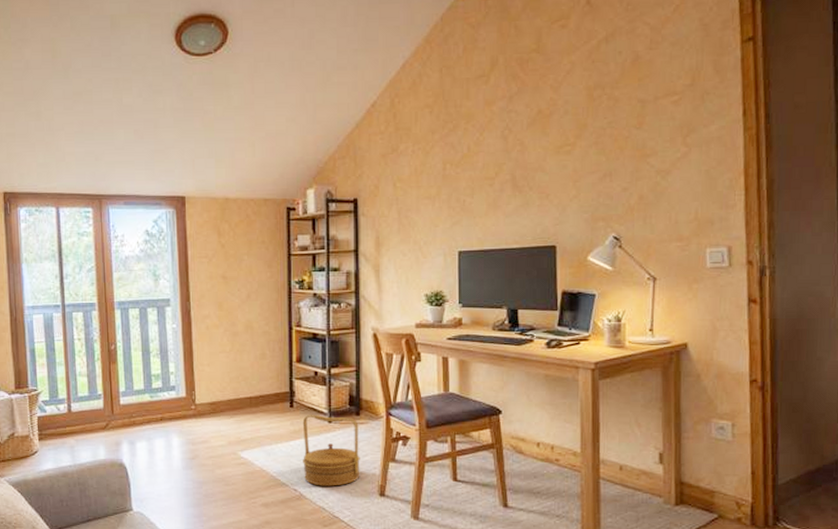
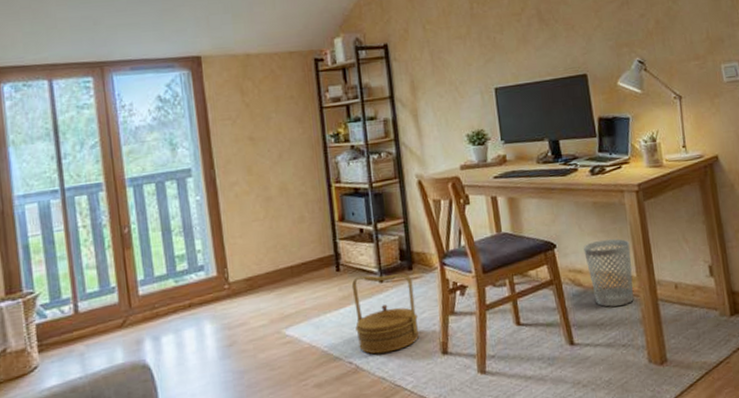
wastebasket: none [529,412,578,478] -> present [583,238,634,307]

